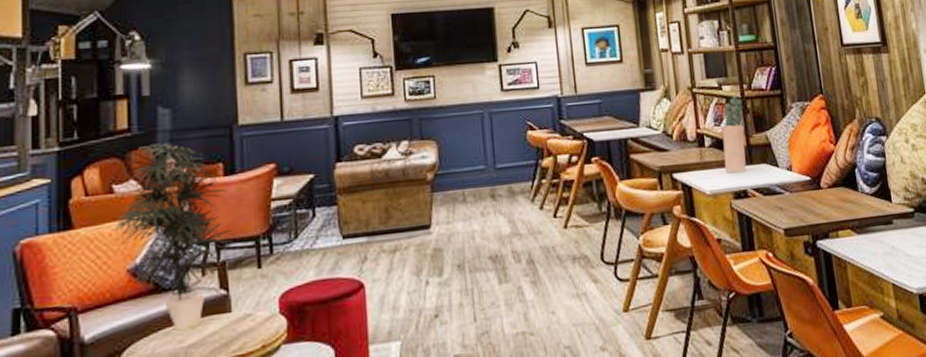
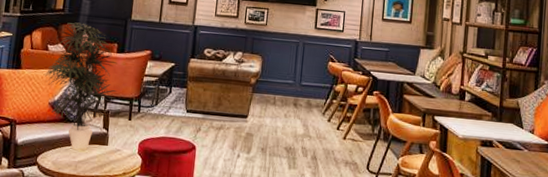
vase: present [722,92,747,175] -> none [477,63,502,128]

